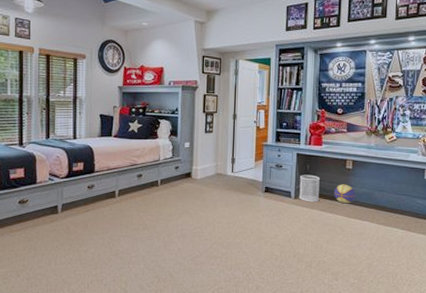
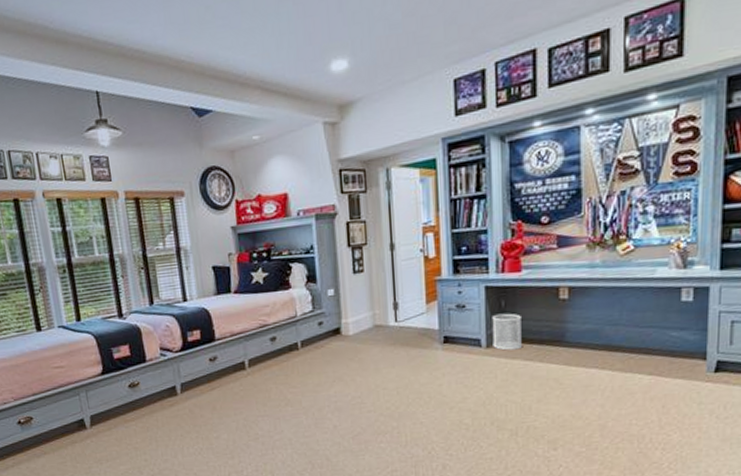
basketball: present [333,184,355,204] -> none [543,321,575,348]

